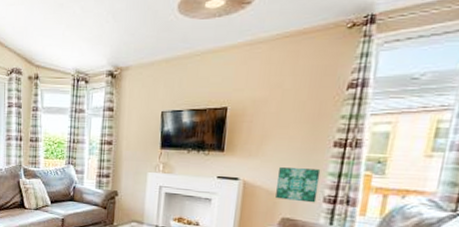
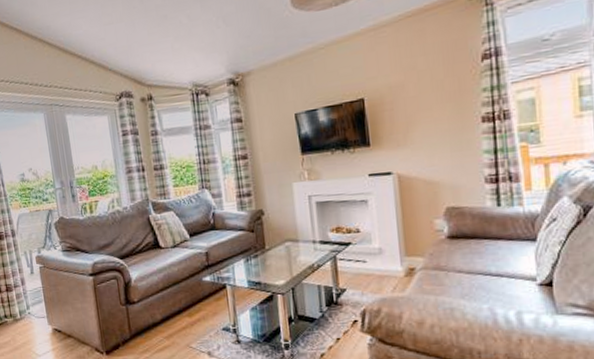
wall art: present [275,166,321,203] -> none [431,148,478,188]

